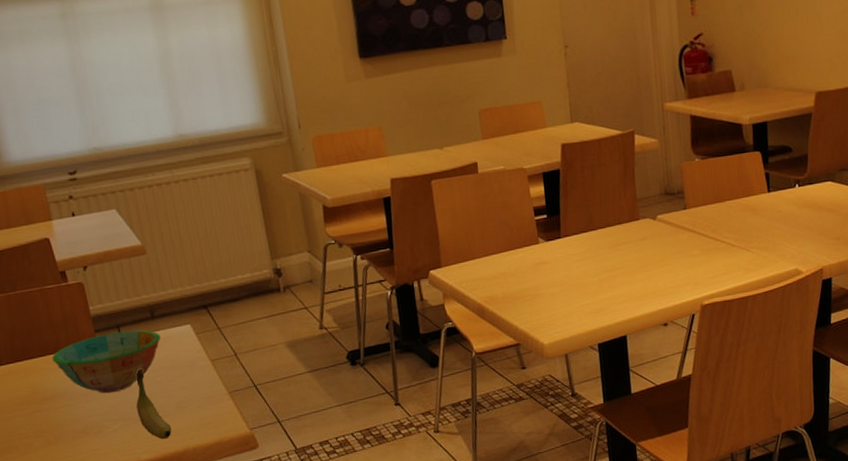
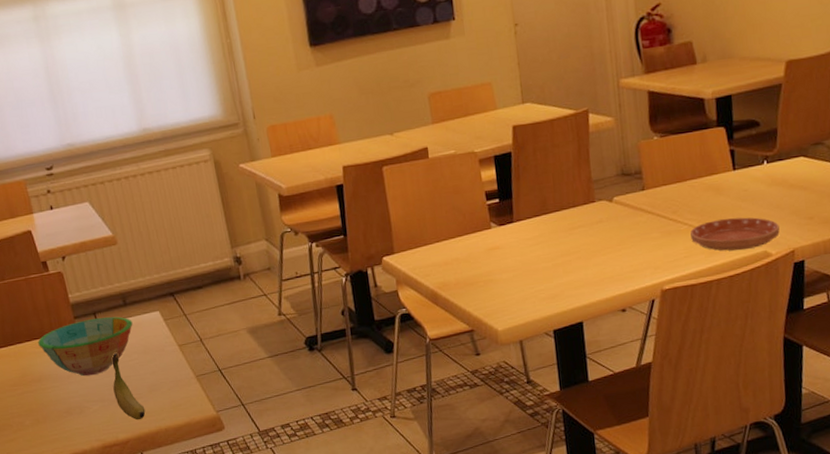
saucer: none [729,236,810,269] -> present [690,217,780,251]

